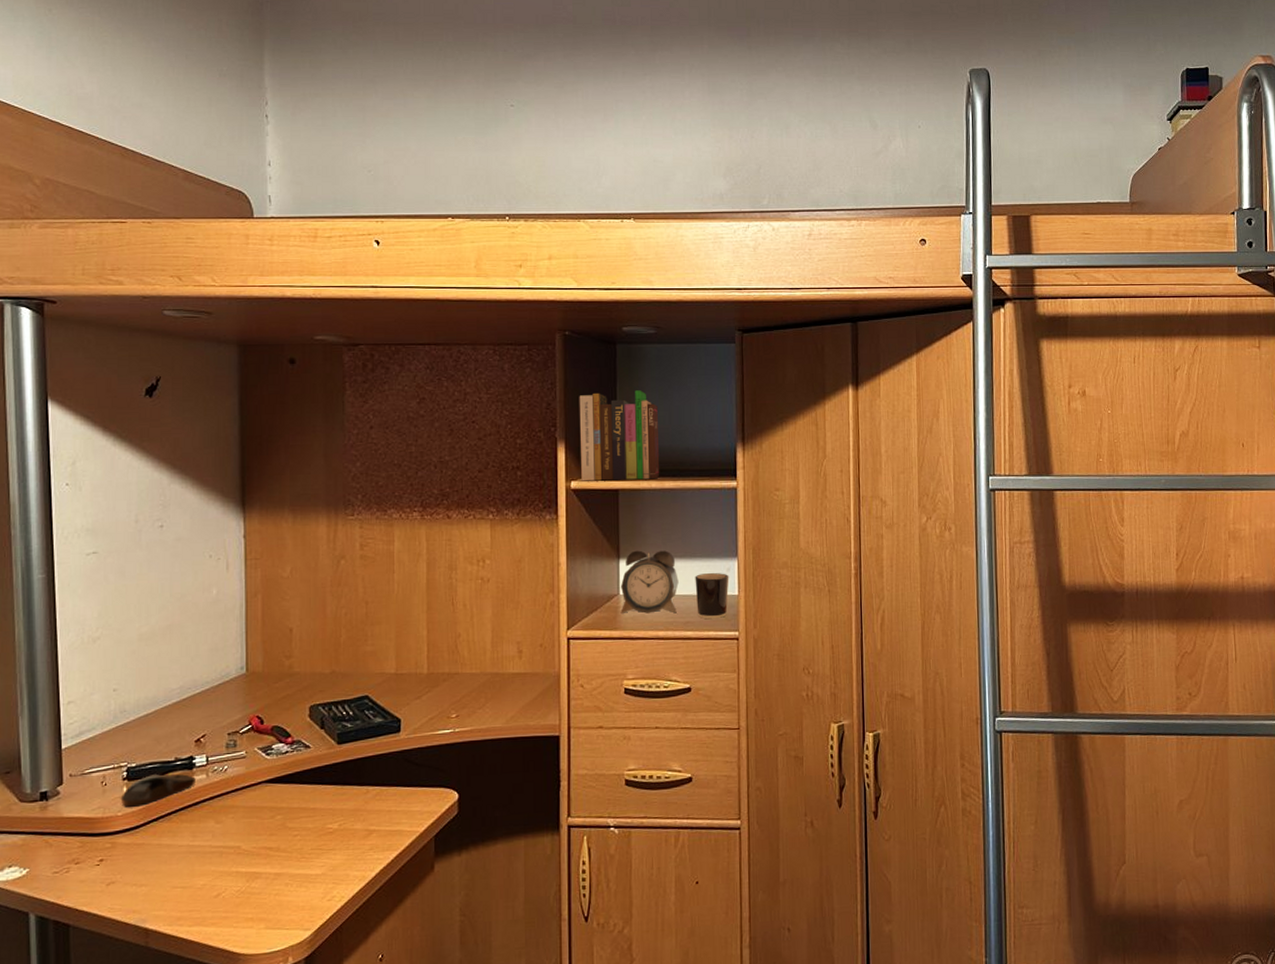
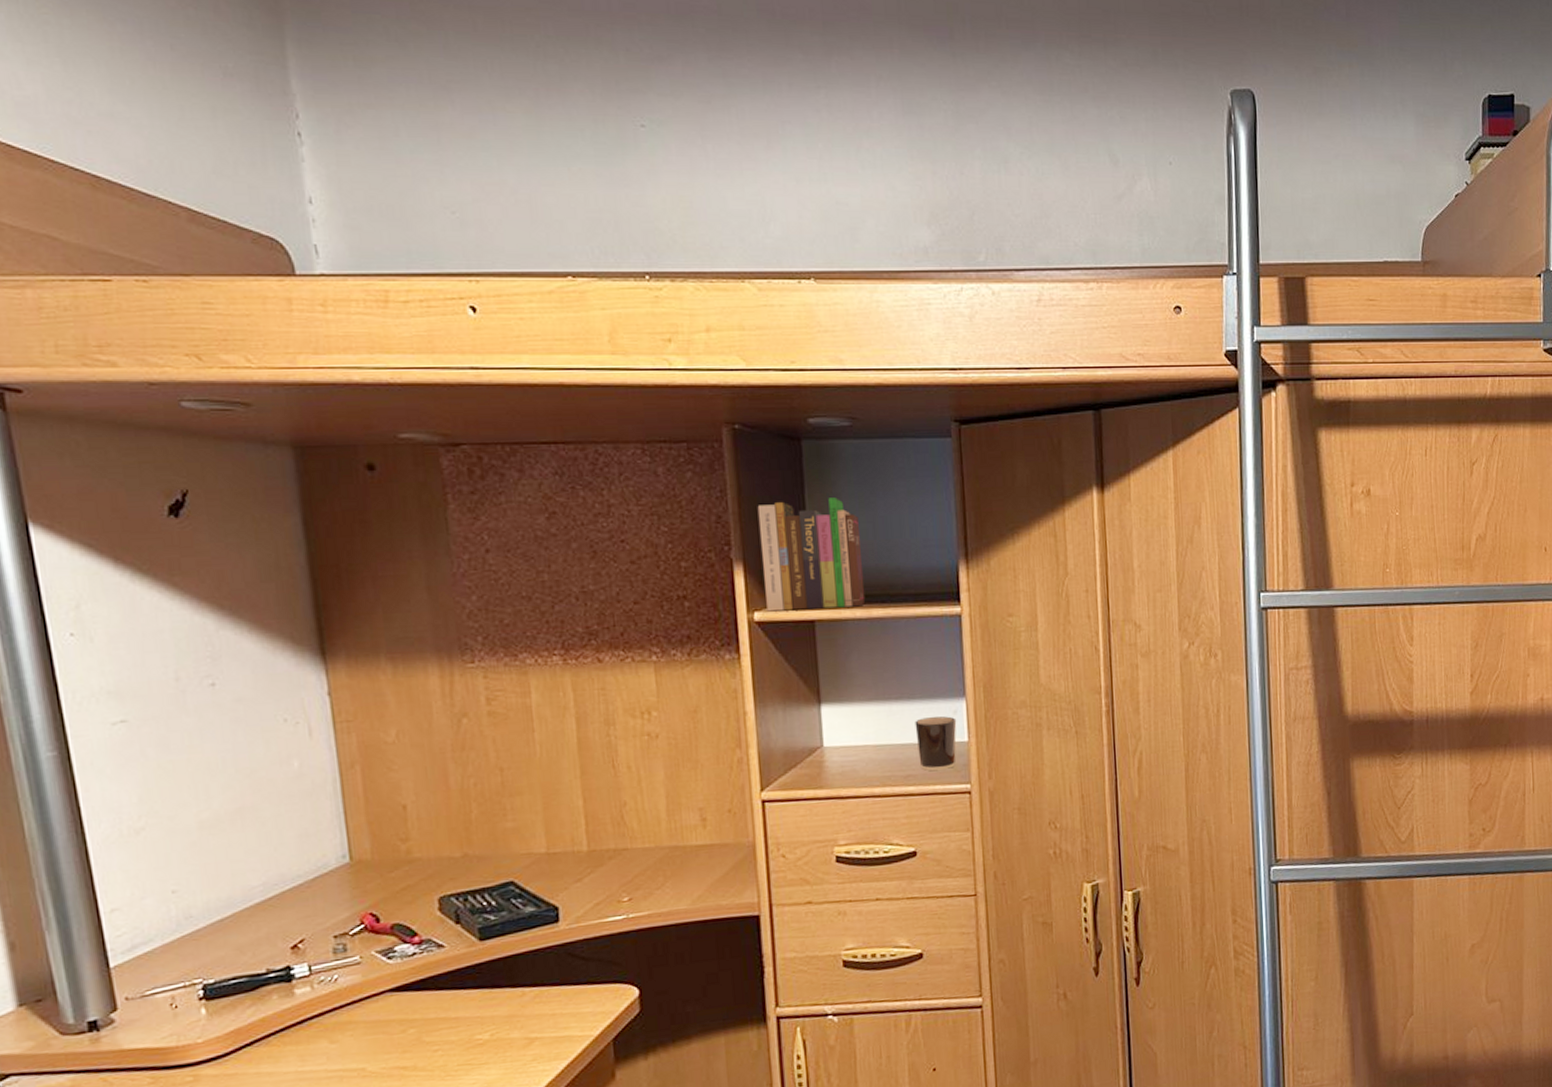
computer mouse: present [120,774,196,807] -> none [198,988,298,1032]
alarm clock: present [620,550,679,614] -> none [824,692,896,769]

